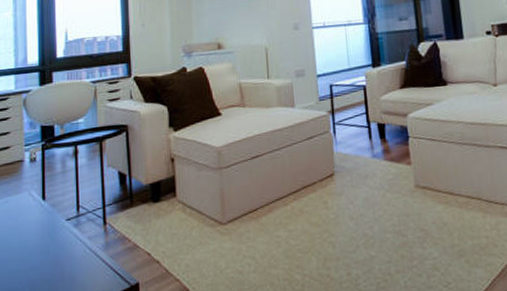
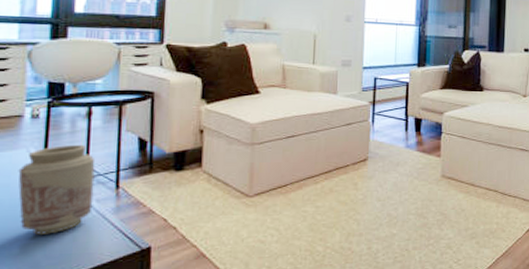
vase: none [23,183,86,275] -> present [18,144,95,235]

